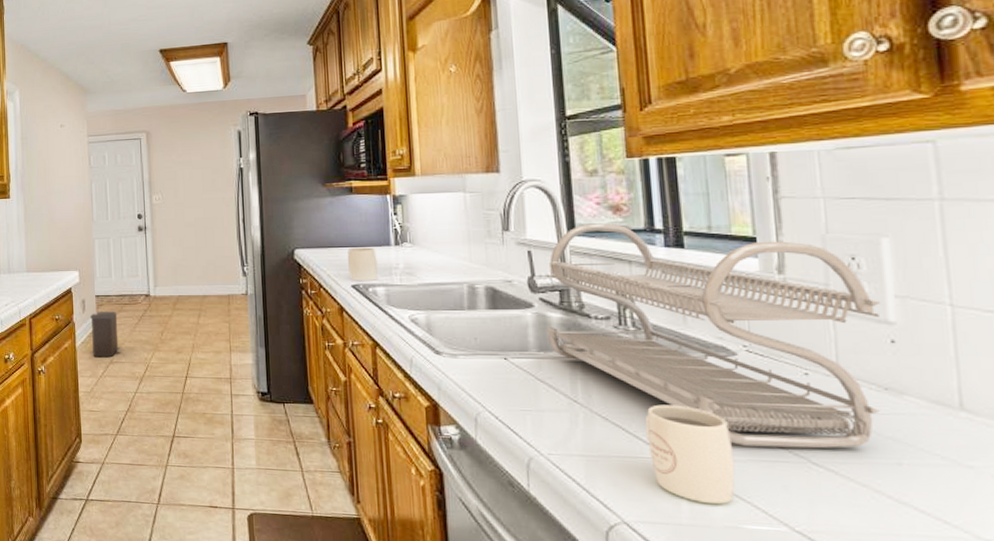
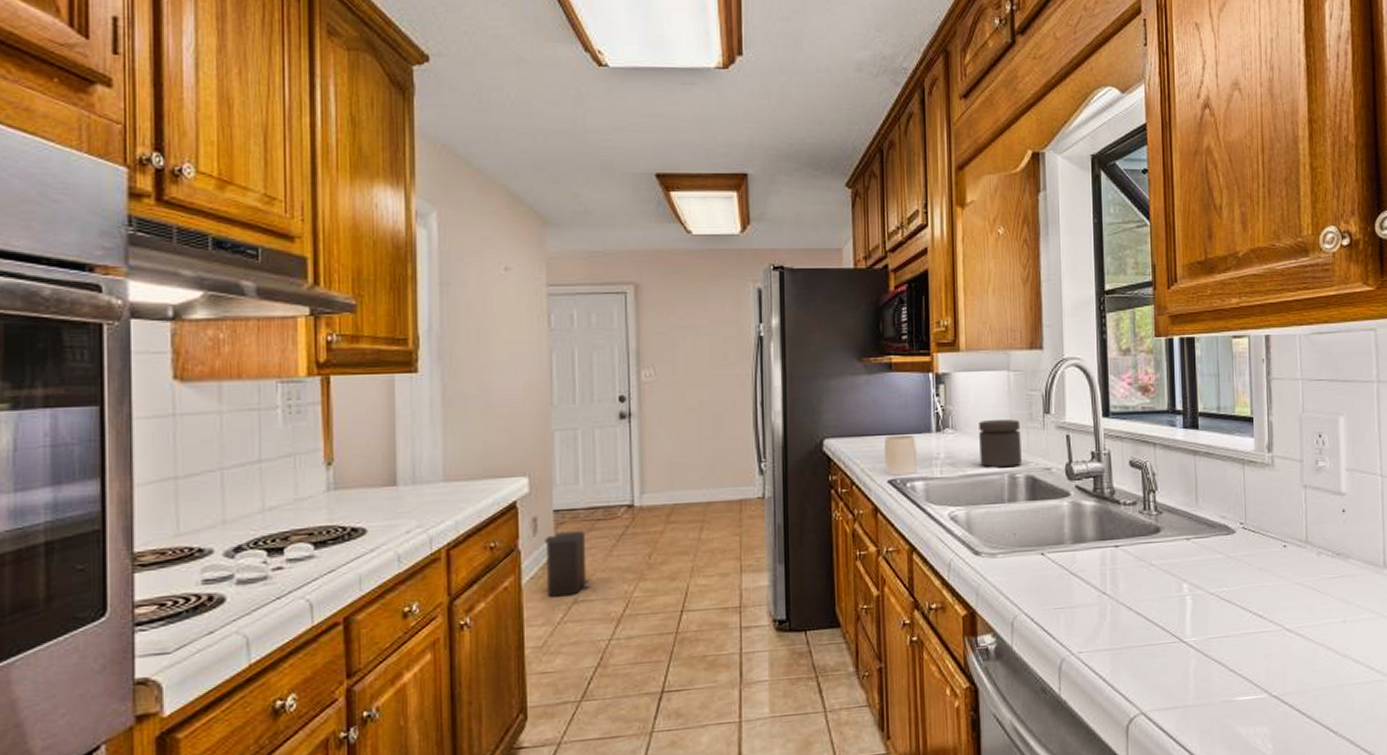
jar: none [436,236,481,279] -> present [979,419,1022,468]
dish rack: present [547,223,880,449] -> none [1081,404,1336,621]
mug: present [644,404,736,505] -> none [1162,587,1231,682]

